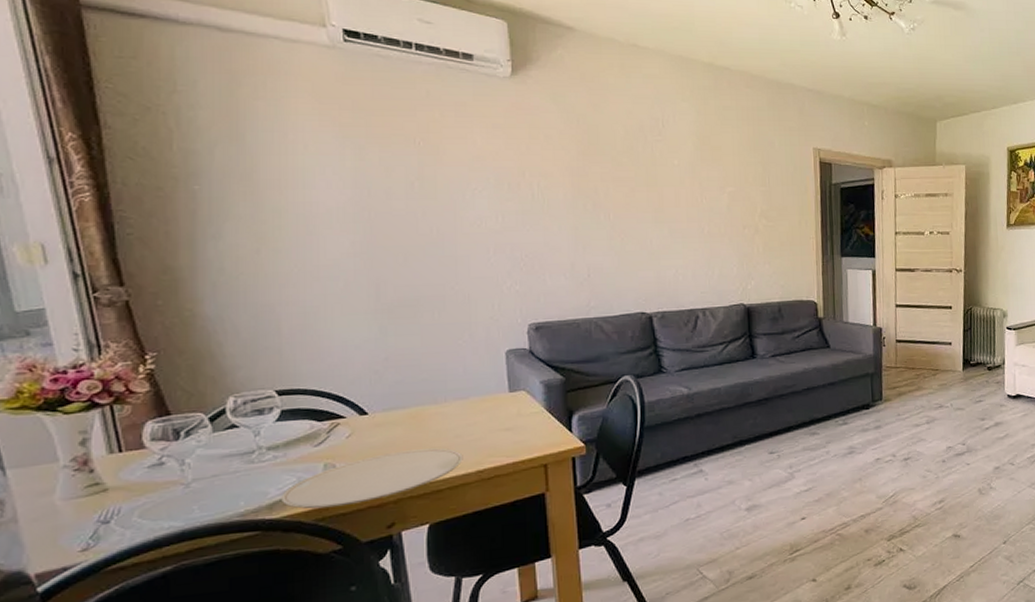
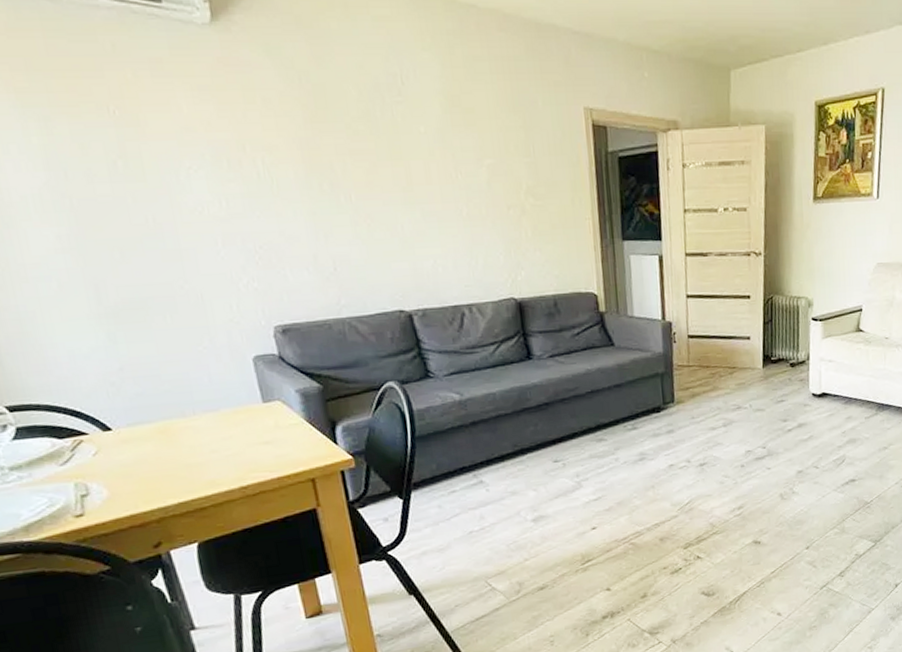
plate: present [281,448,463,510] -> none [35,464,224,531]

